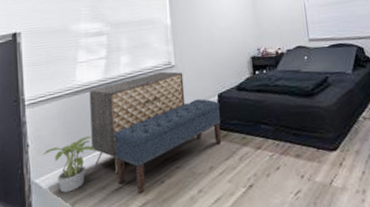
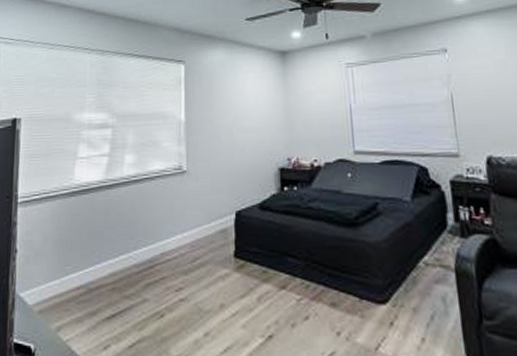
potted plant: present [43,136,96,193] -> none [31,247,89,313]
dresser: present [89,71,186,174] -> none [85,177,196,298]
bench: present [113,99,222,193] -> none [110,216,237,326]

